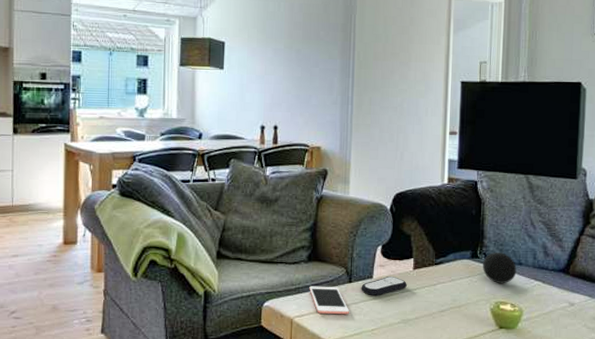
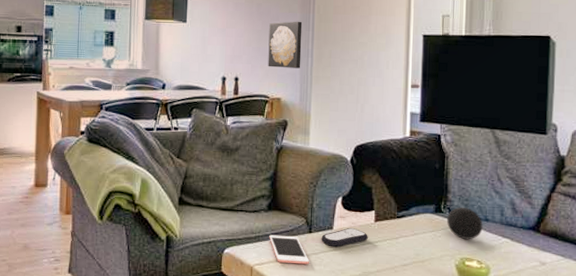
wall art: none [307,67,343,116] -> present [268,21,303,68]

